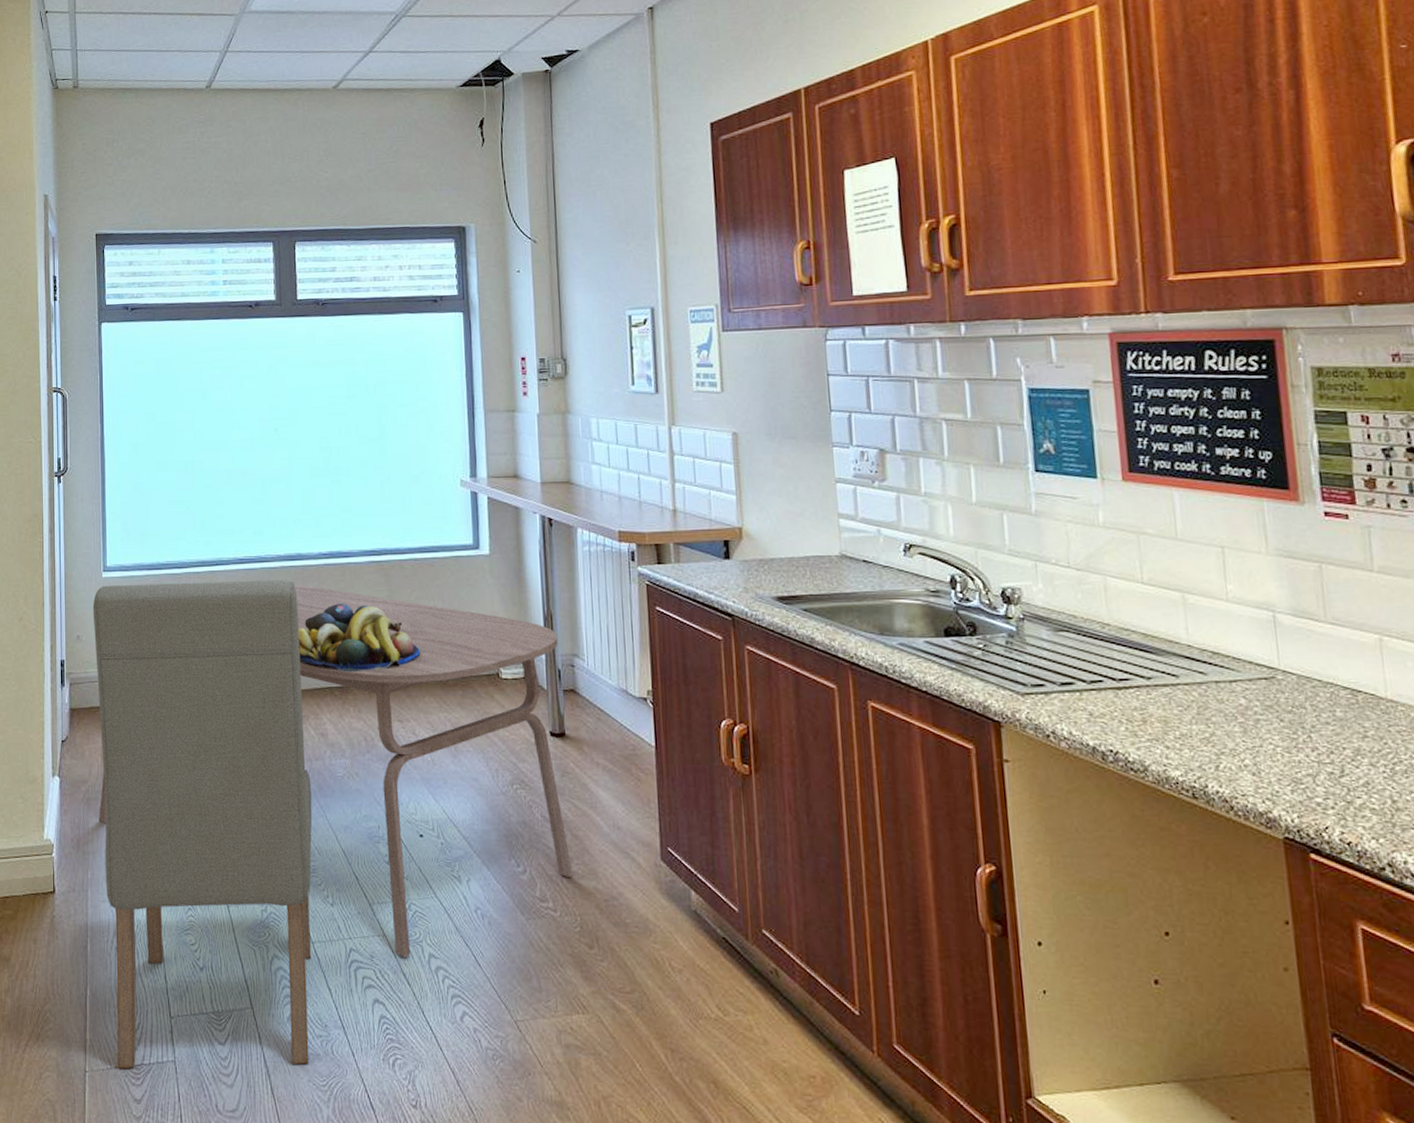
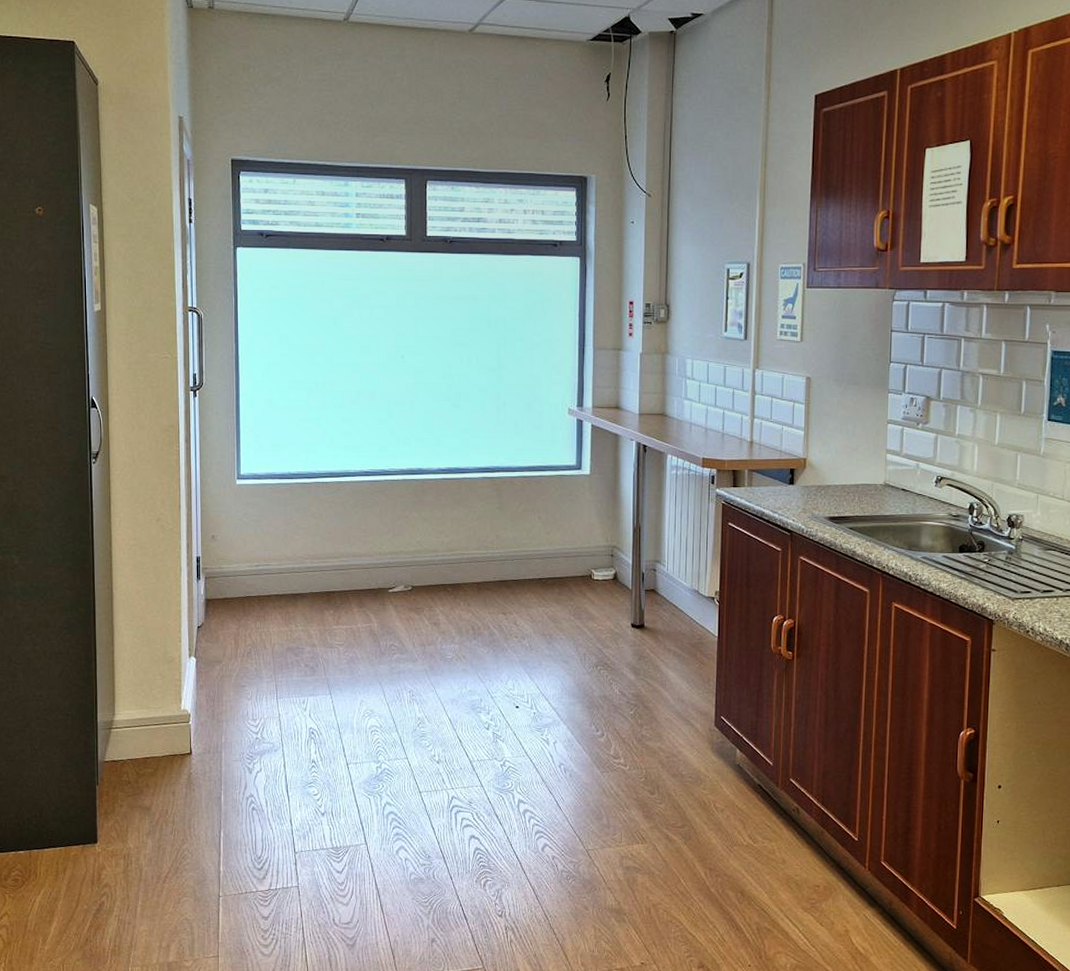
chair: present [93,580,312,1069] -> none [227,491,424,894]
dining table: present [98,584,574,957] -> none [231,495,643,803]
fruit bowl: present [298,603,421,672] -> none [417,512,525,572]

